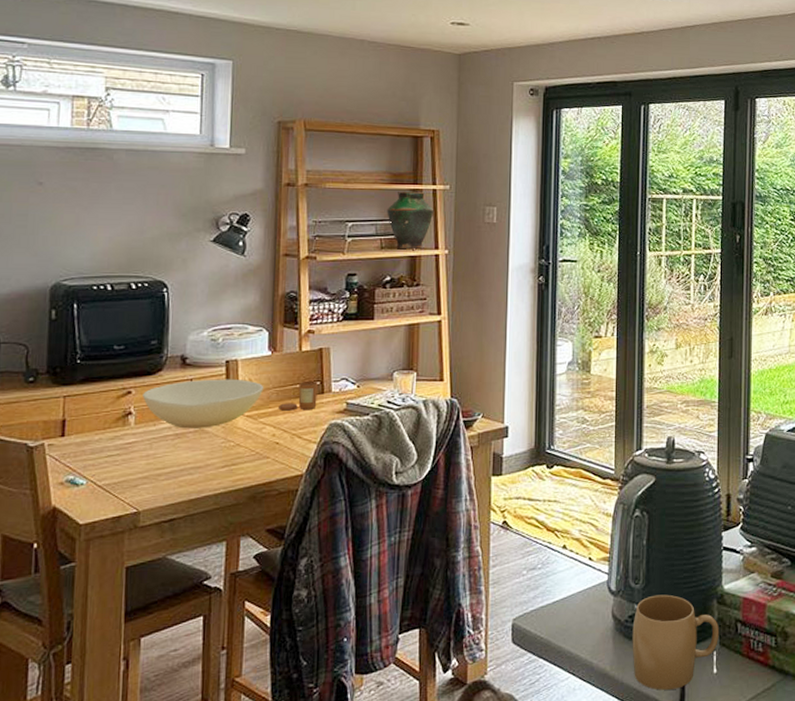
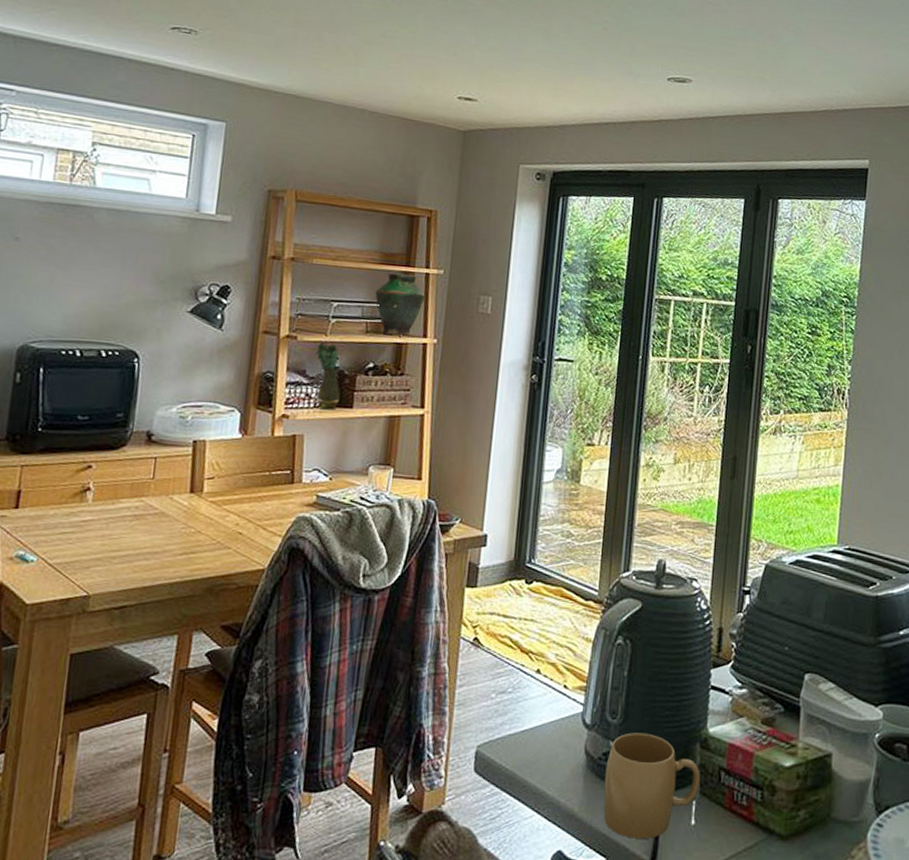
bowl: present [143,379,264,429] -> none [103,459,231,512]
candle: present [278,382,318,411] -> none [244,469,288,500]
vase: none [334,259,362,323] -> present [315,340,341,410]

